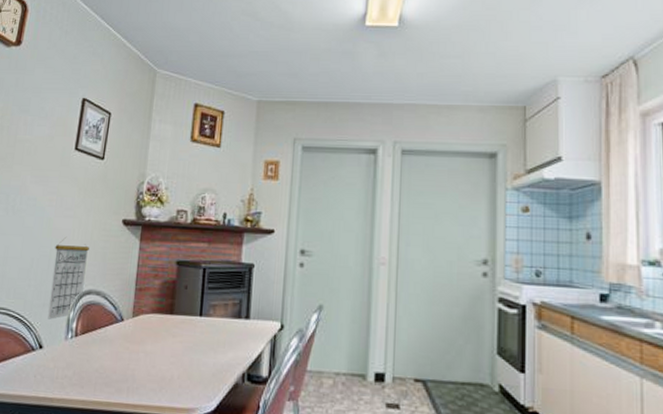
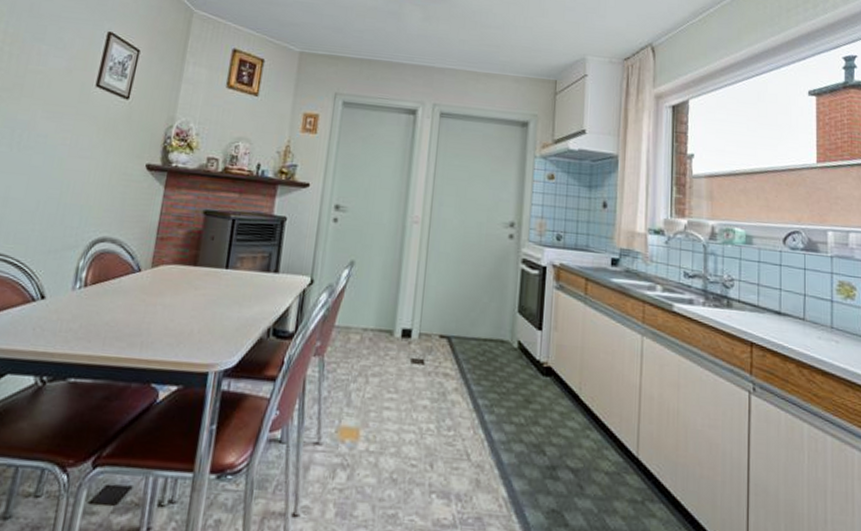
calendar: present [48,237,89,320] -> none [53,180,107,268]

